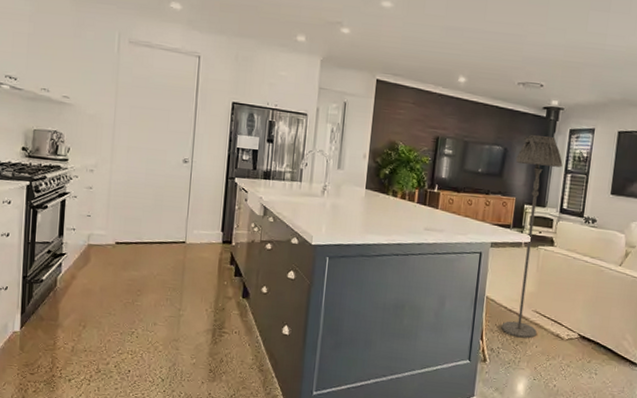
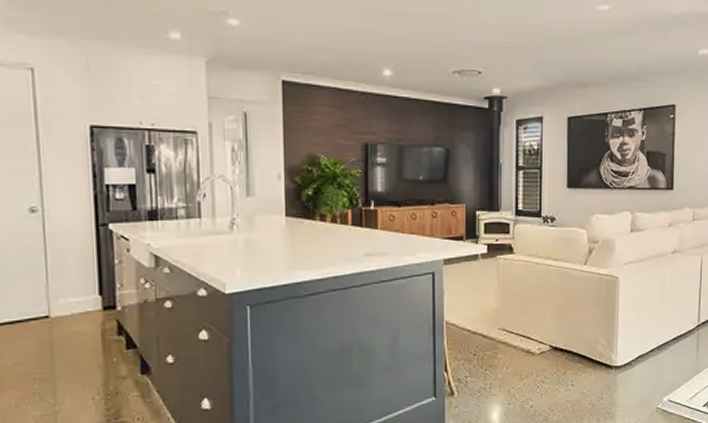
floor lamp: present [501,135,563,339] -> none [461,129,513,362]

